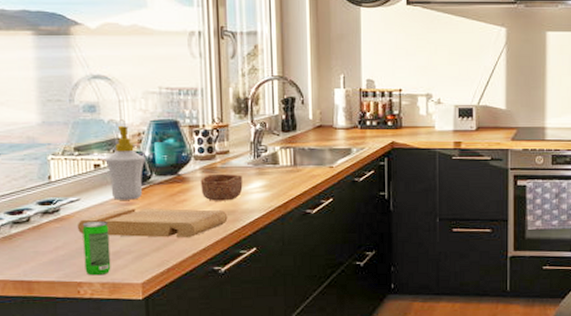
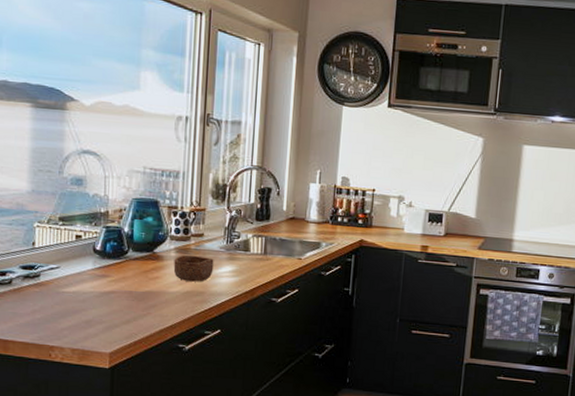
cutting board: present [77,208,228,238] -> none [54,279,197,315]
beverage can: present [82,220,111,276] -> none [58,288,84,342]
soap bottle: present [105,125,146,200] -> none [86,200,124,273]

